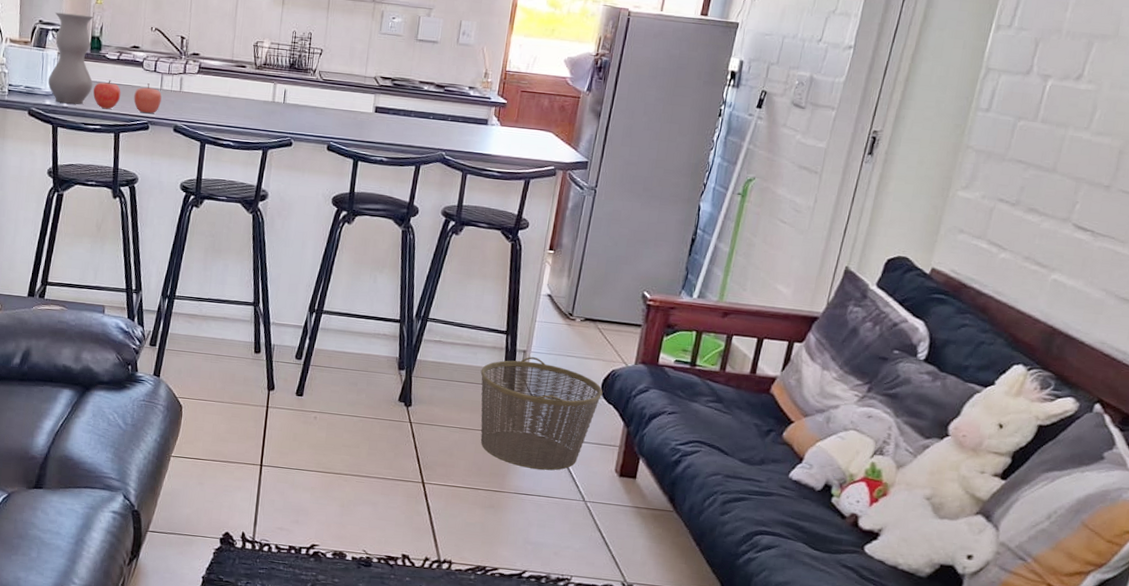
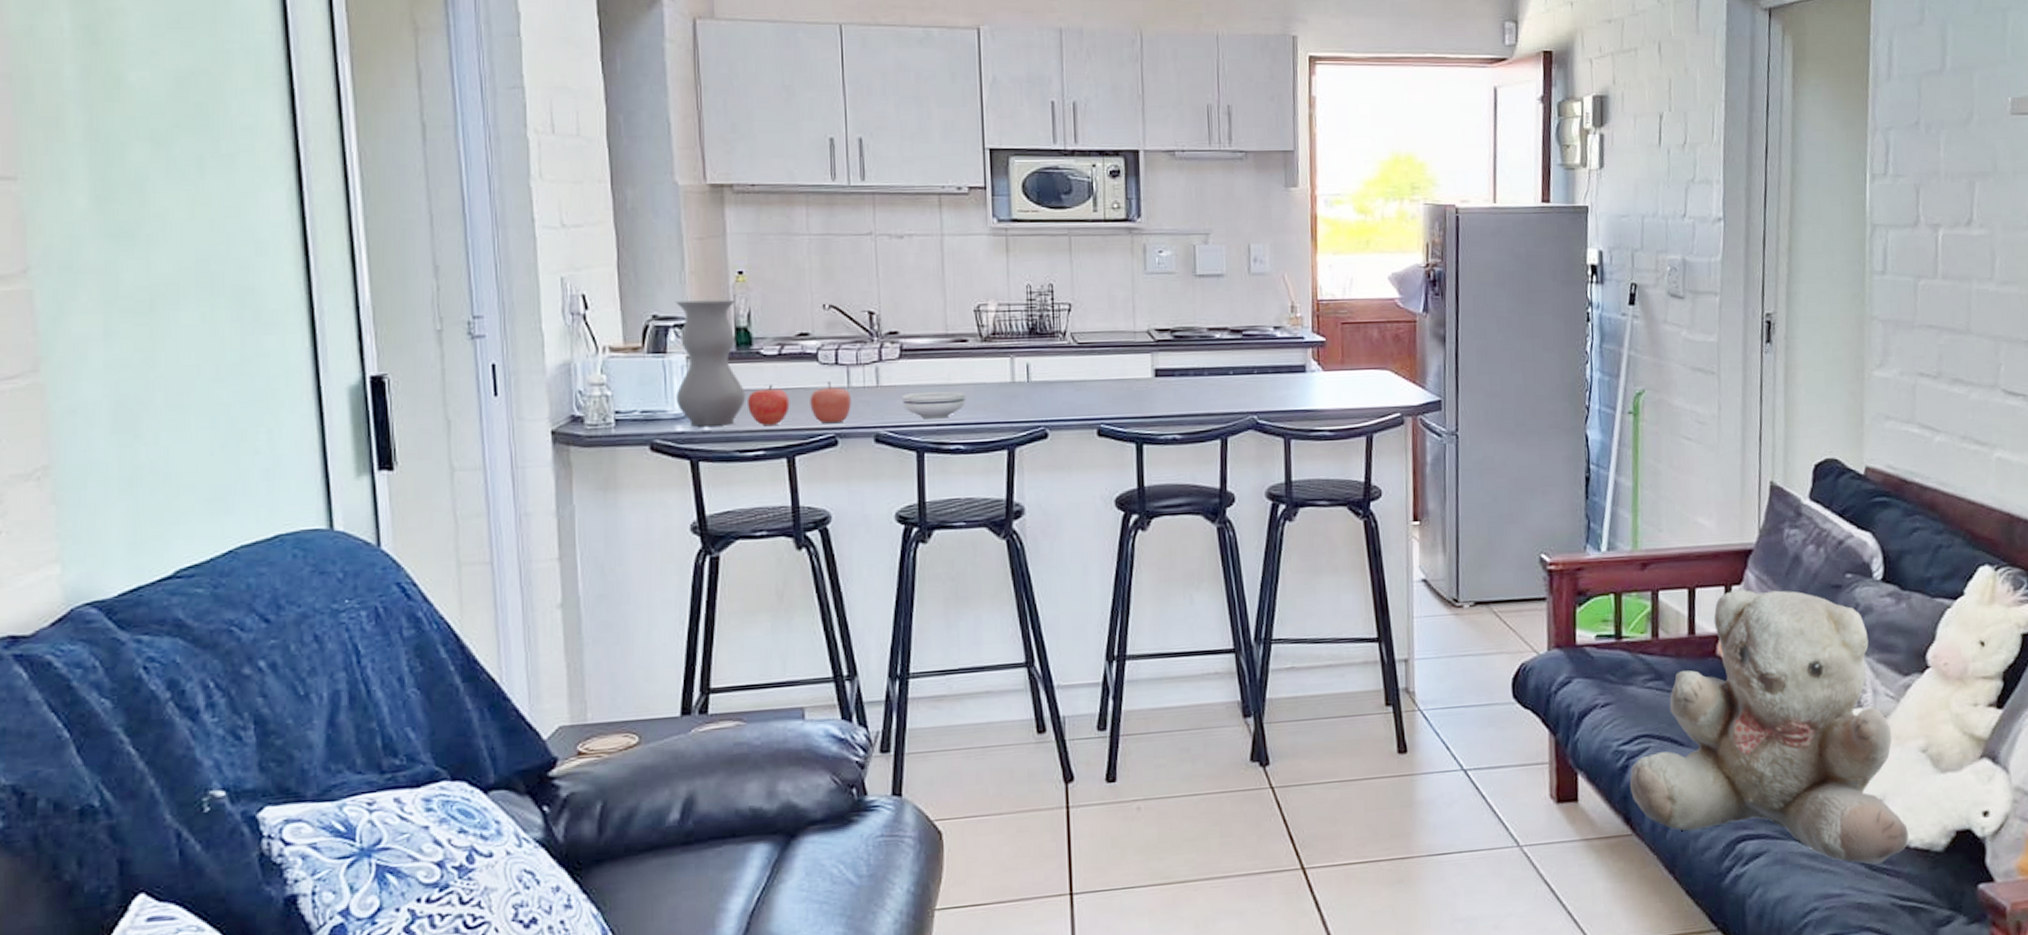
bowl: none [195,99,240,121] -> present [901,391,966,419]
basket: present [480,357,603,471] -> none [1353,665,1516,818]
teddy bear: none [678,346,904,575] -> present [1629,590,1909,864]

